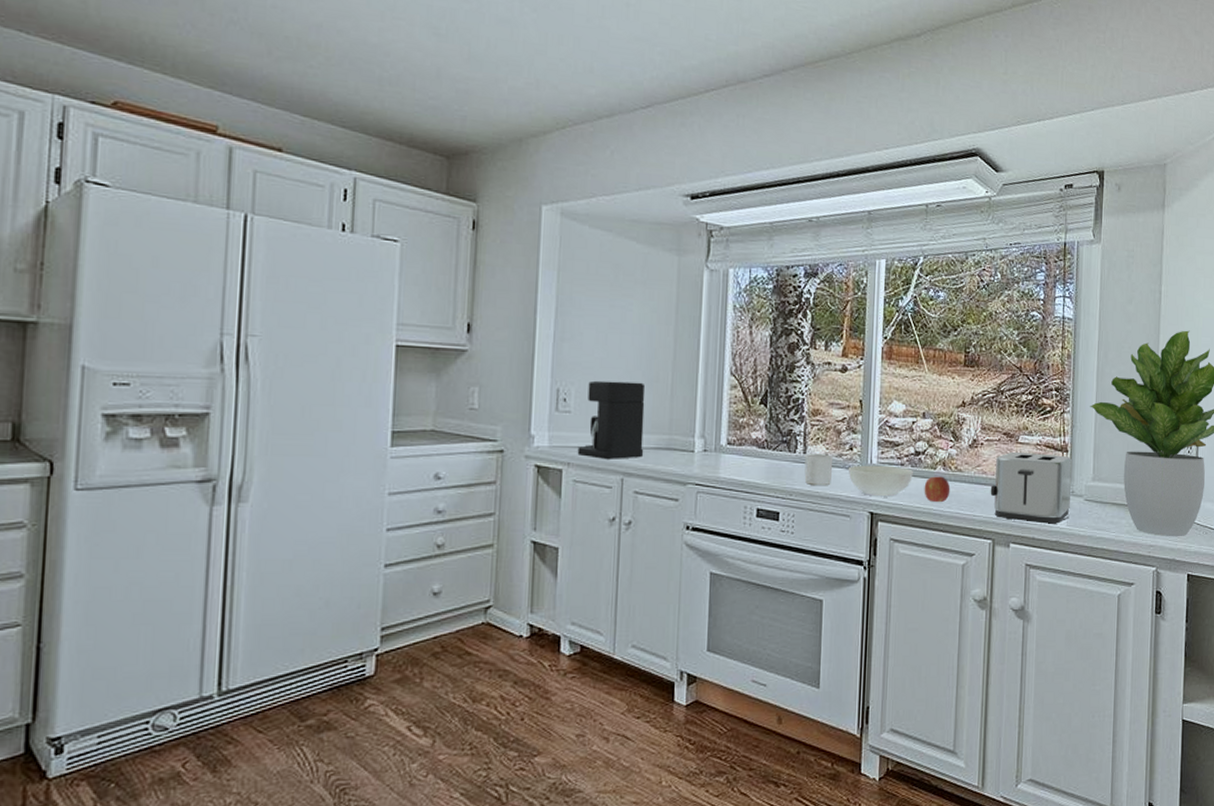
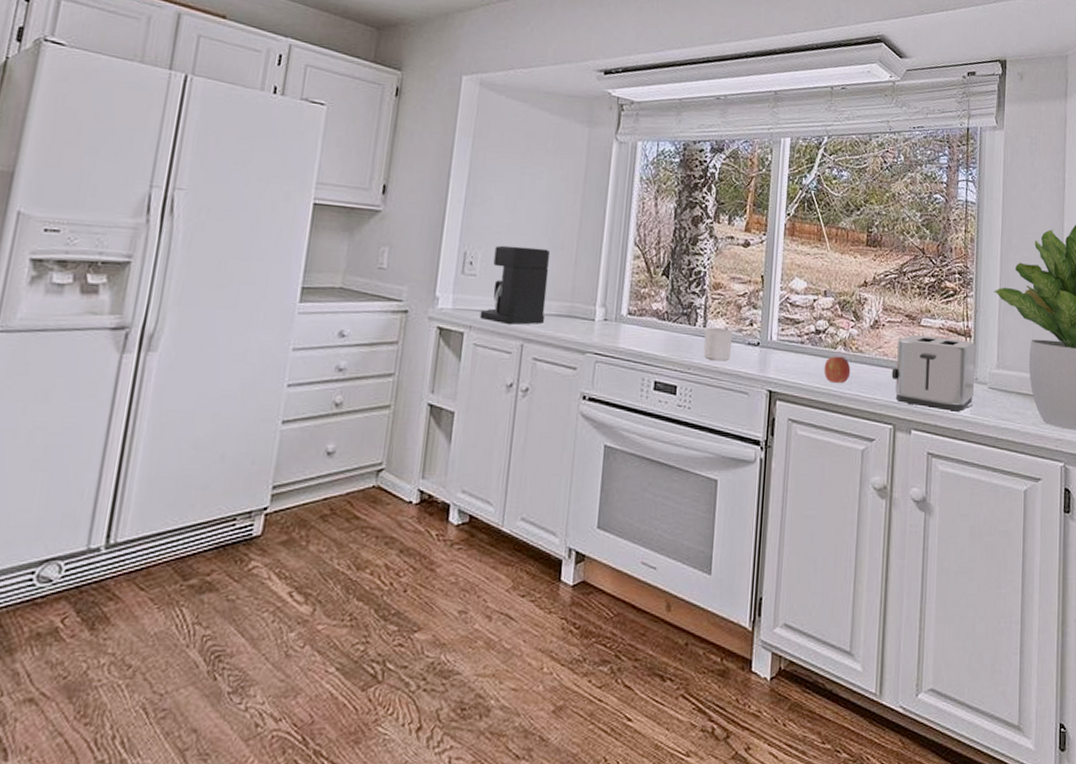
bowl: present [848,465,914,497] -> none [747,341,814,376]

